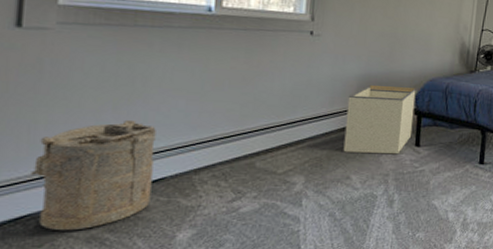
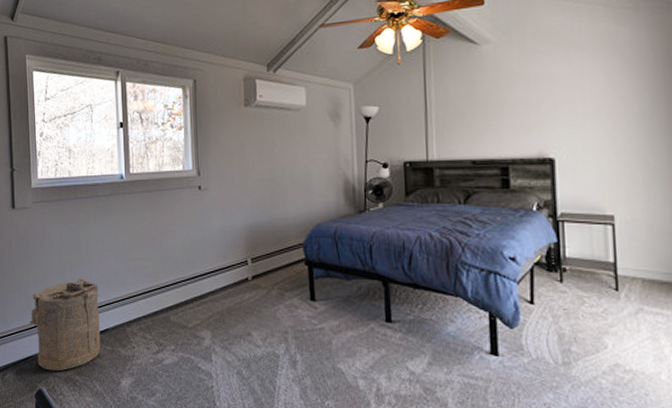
storage bin: present [343,85,416,154] -> none [239,235,306,310]

